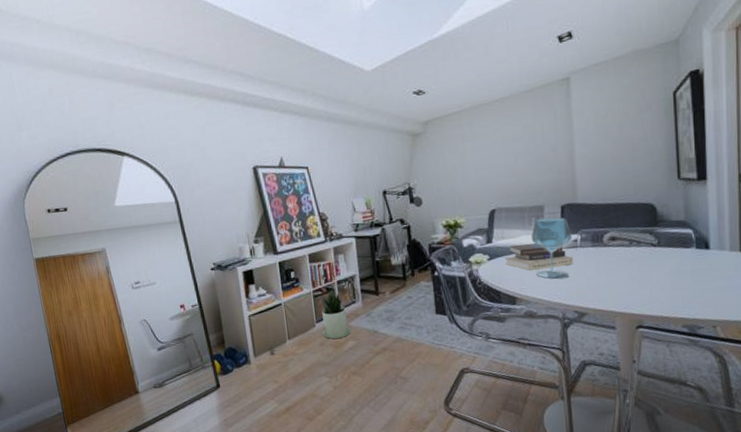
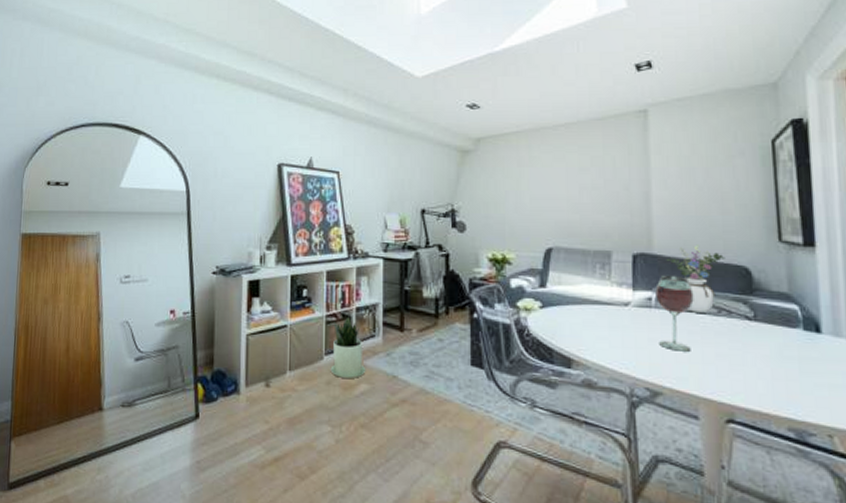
books: present [505,243,574,271] -> none [561,293,647,329]
wine glass: present [531,217,573,279] -> none [594,266,646,345]
wineglass: none [580,218,611,279] -> present [655,274,694,352]
bouquet: none [588,190,636,247] -> present [666,244,725,313]

